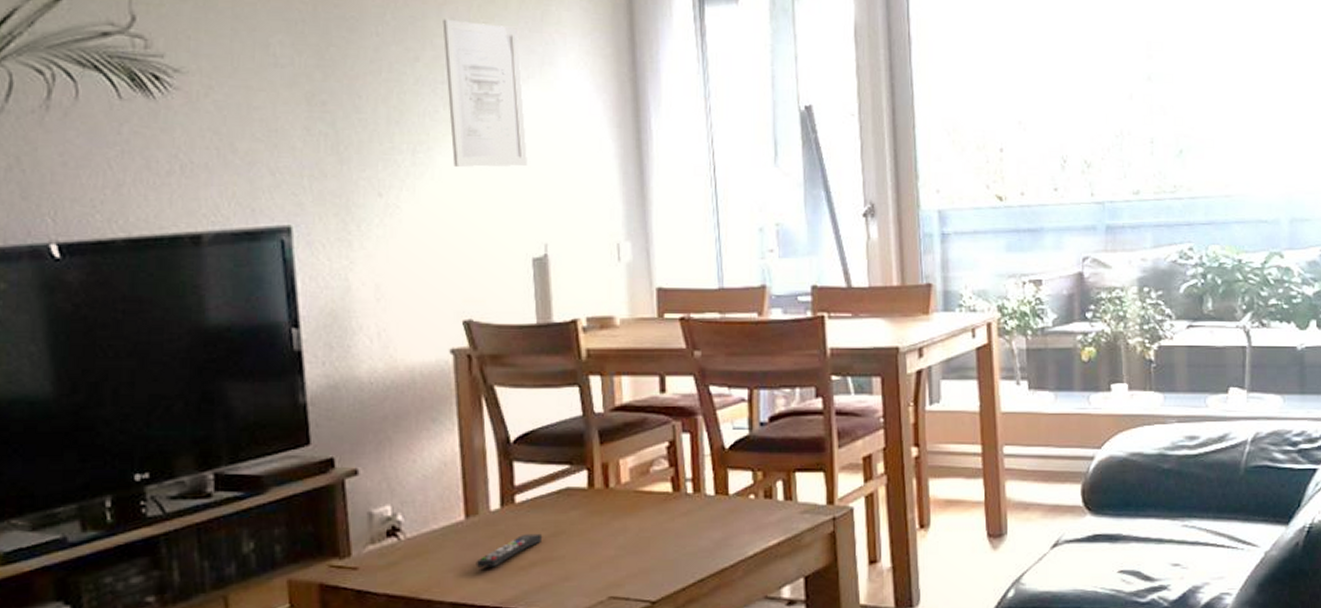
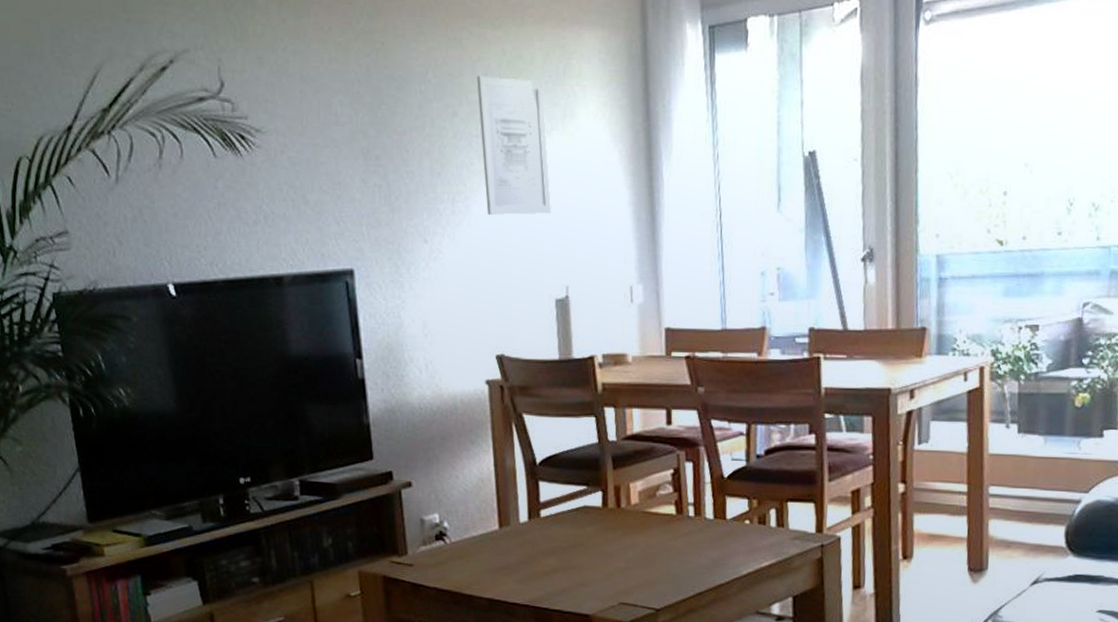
remote control: present [476,533,543,568] -> none [508,544,564,571]

